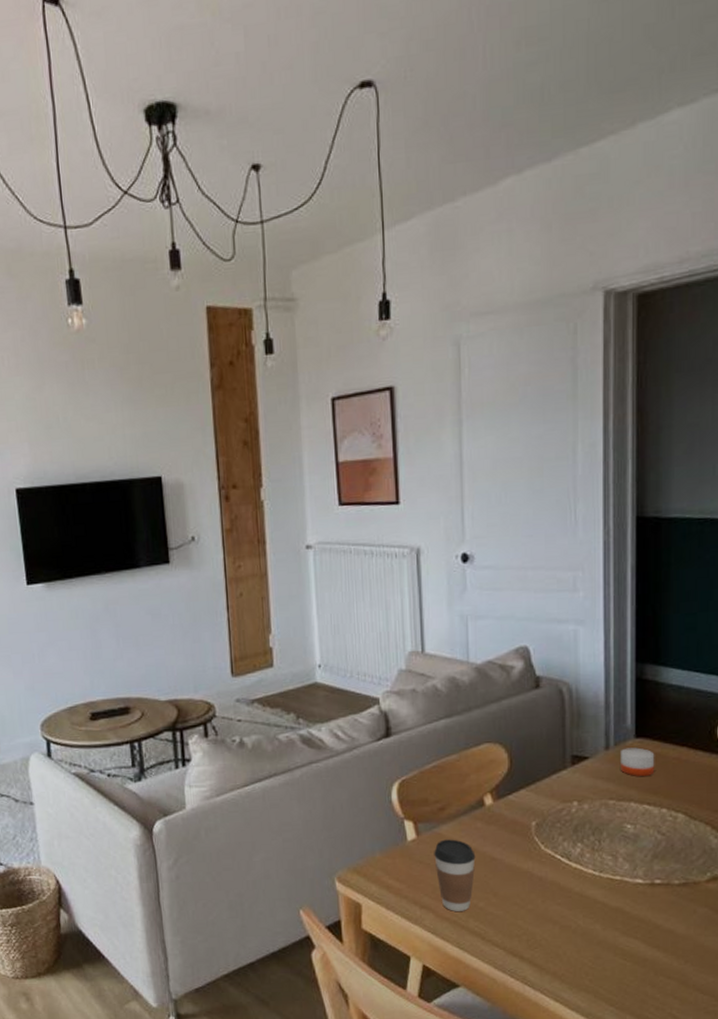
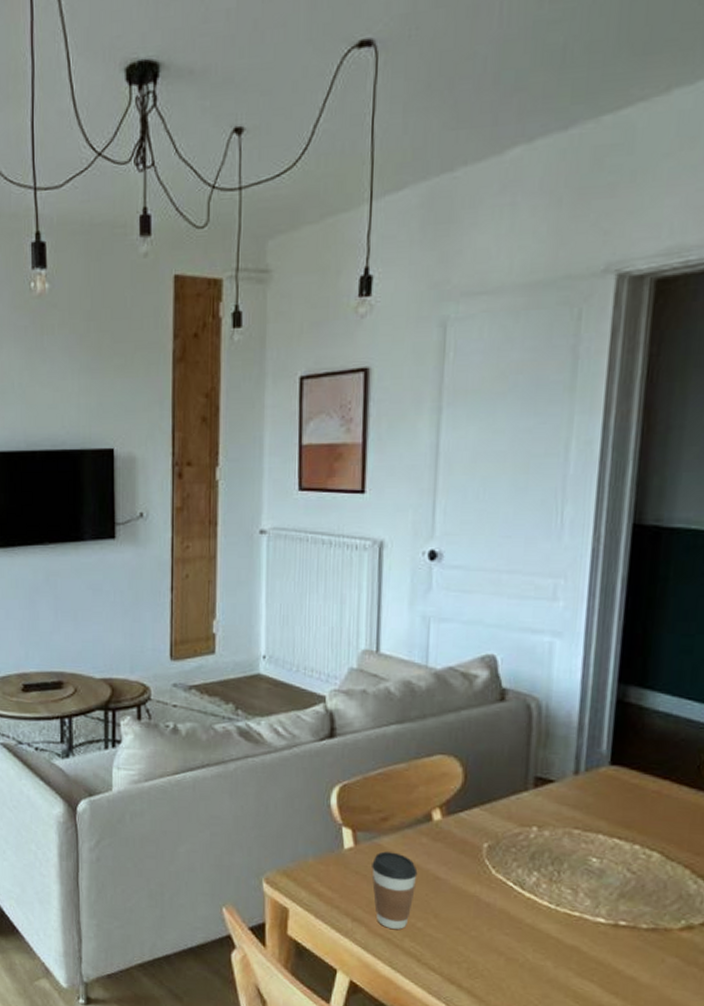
candle: present [621,747,655,776] -> none [590,775,632,808]

